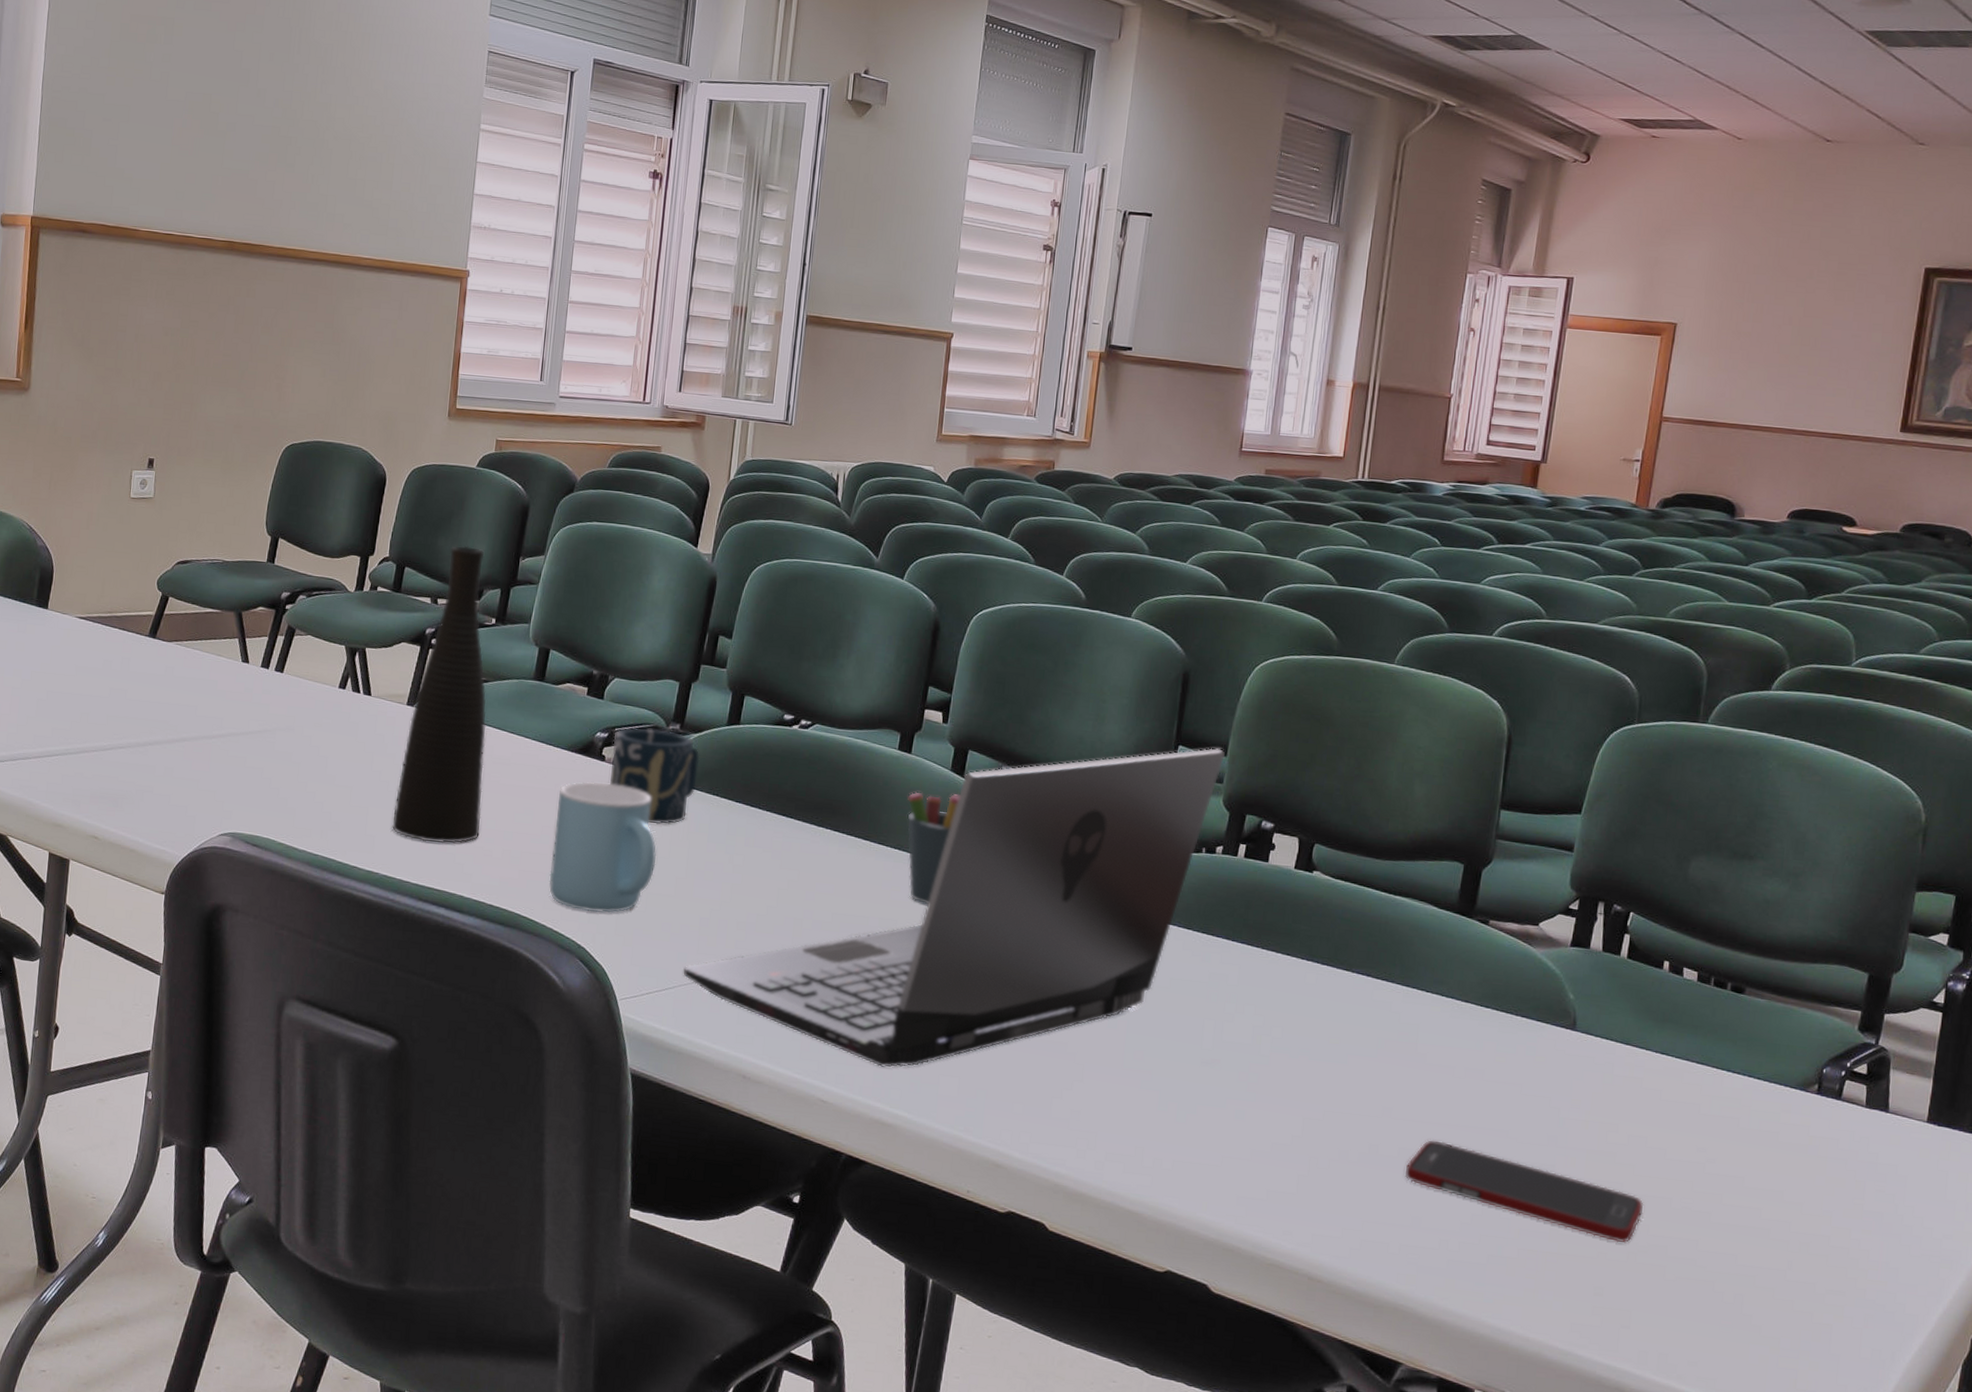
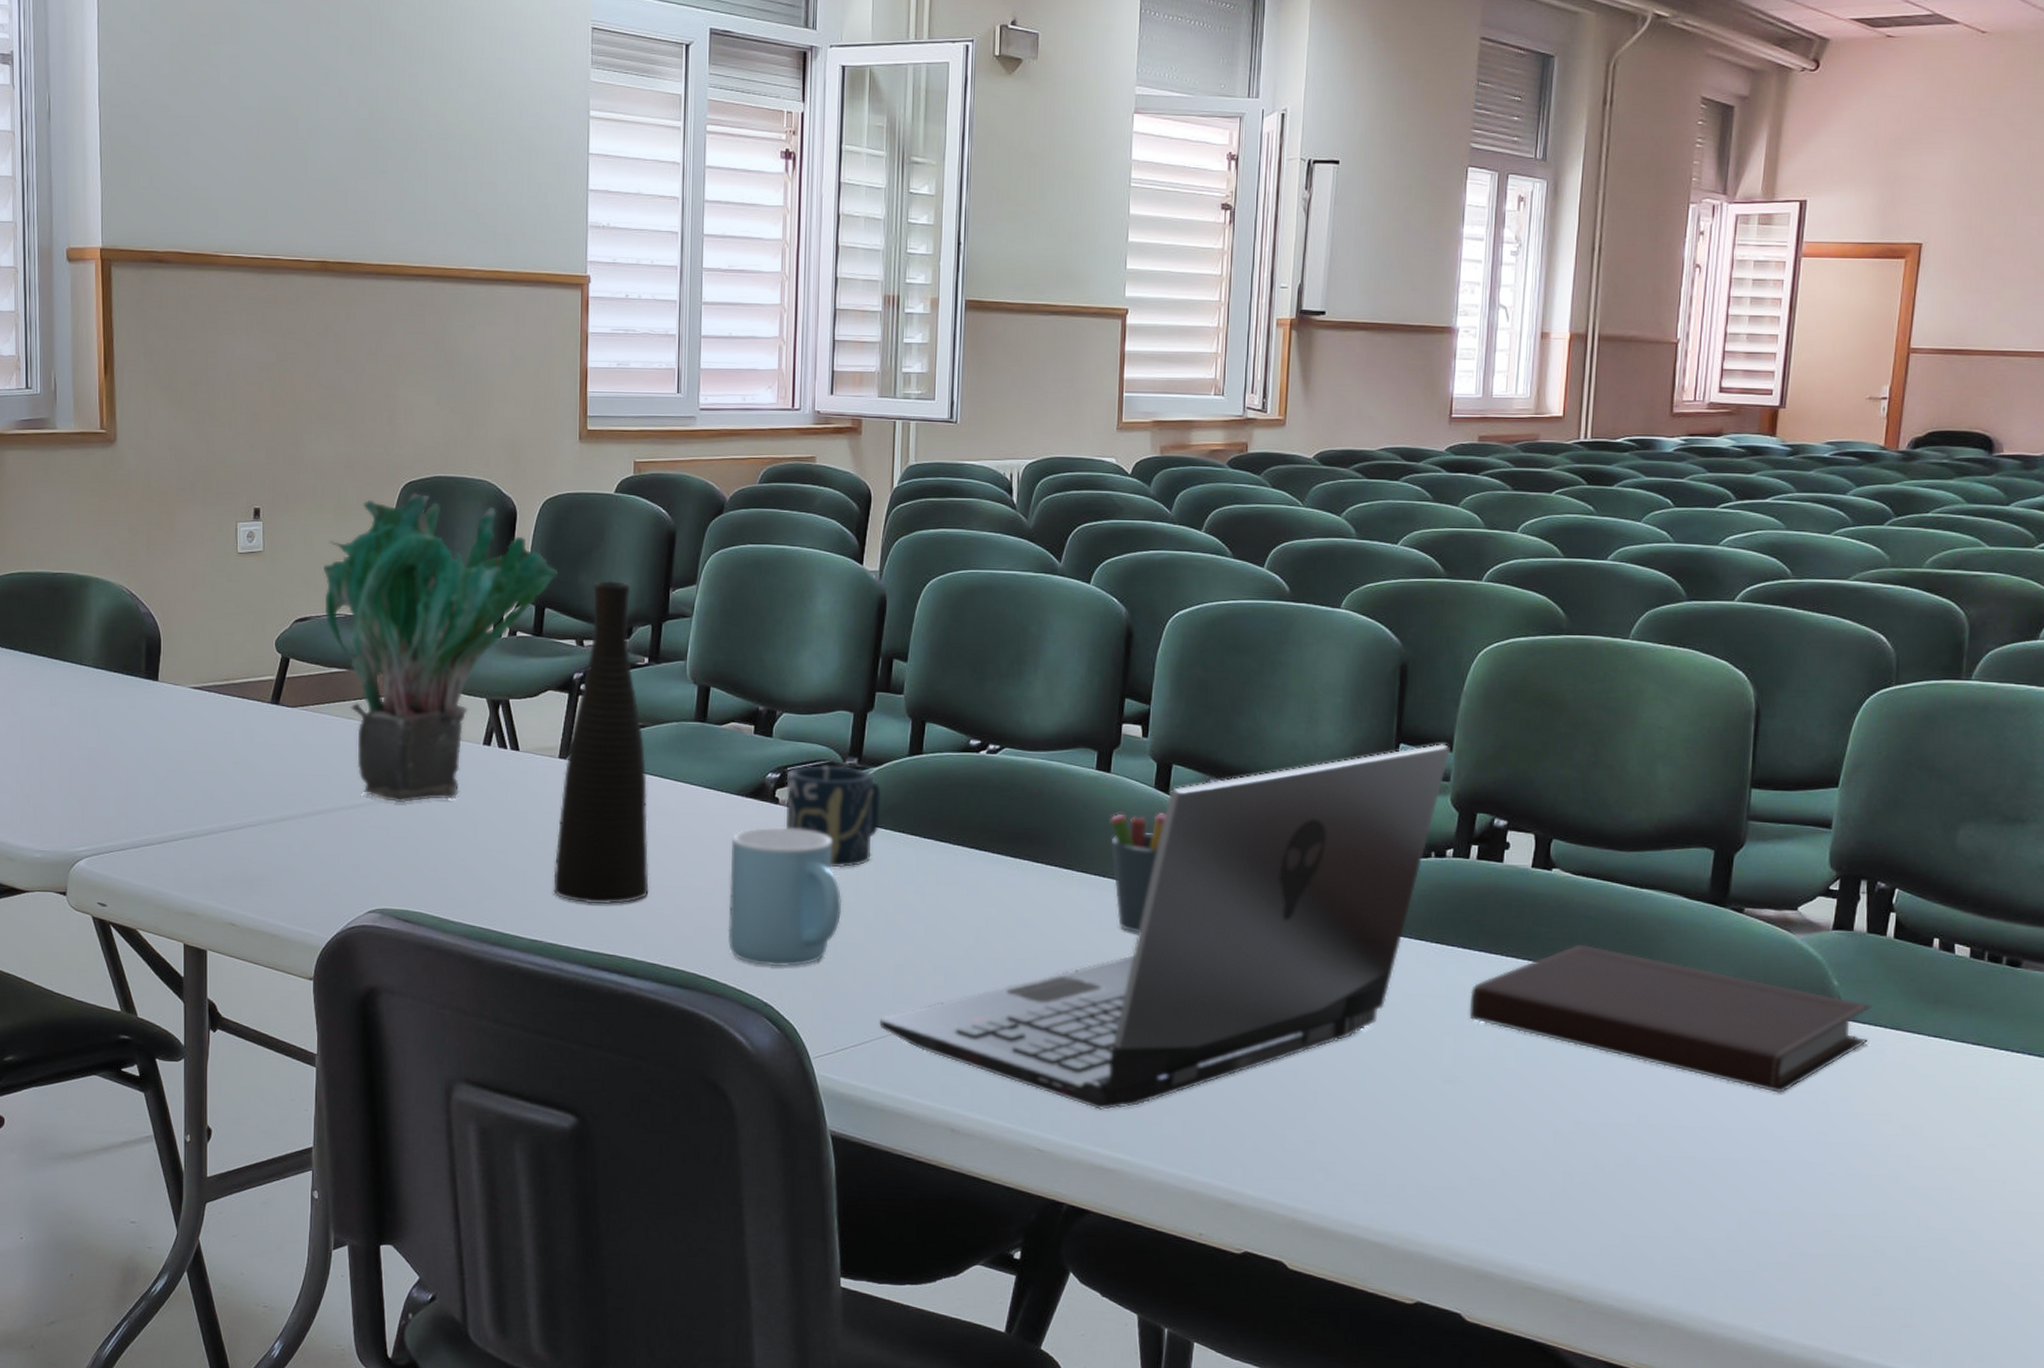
potted plant: none [204,454,419,737] -> present [323,493,557,803]
notebook: none [1229,942,1605,1097] -> present [1469,943,1872,1093]
cell phone: present [1404,1140,1644,1244] -> none [1665,1145,1922,1239]

